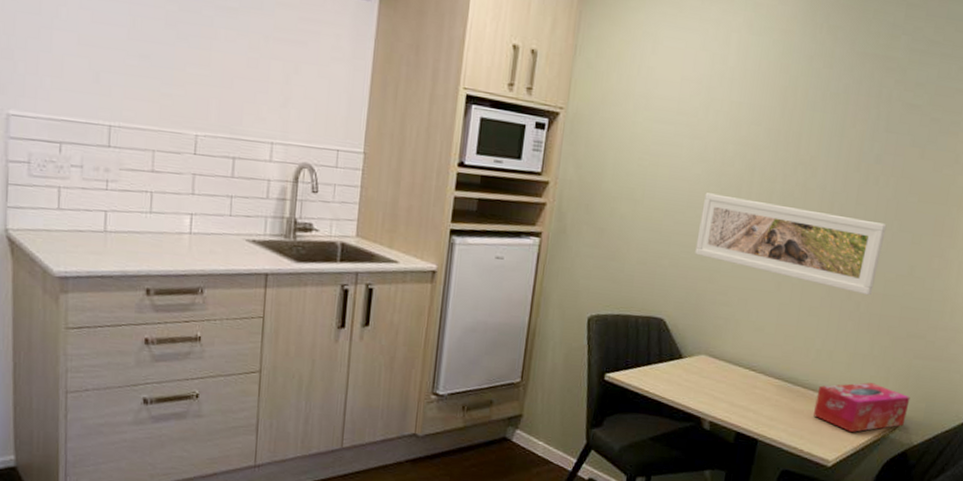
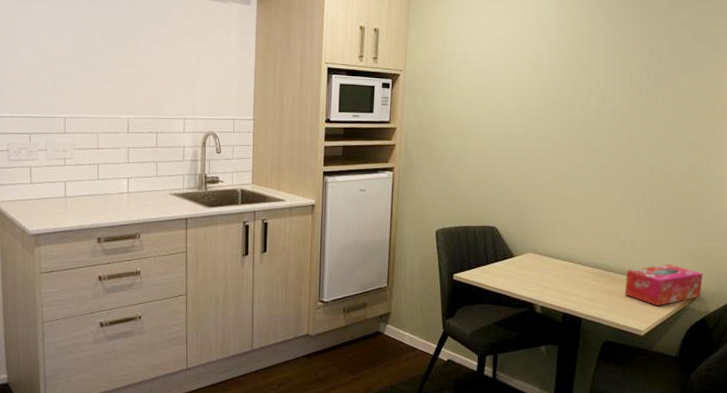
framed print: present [695,192,887,296] -> none [516,124,668,194]

